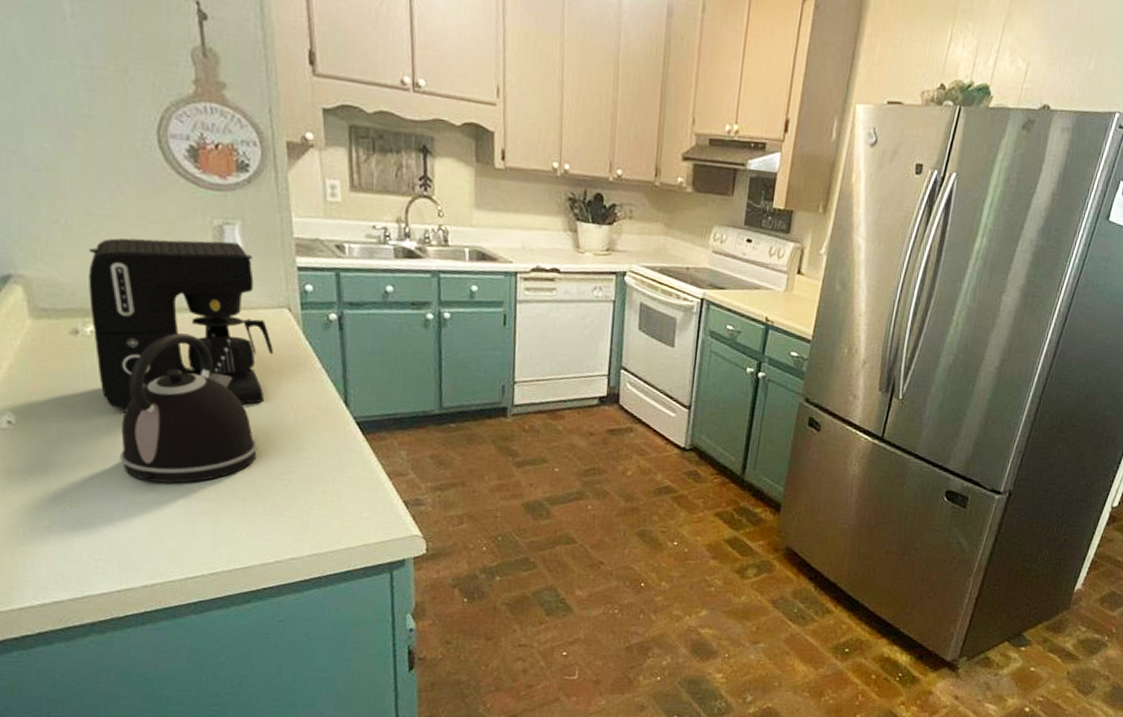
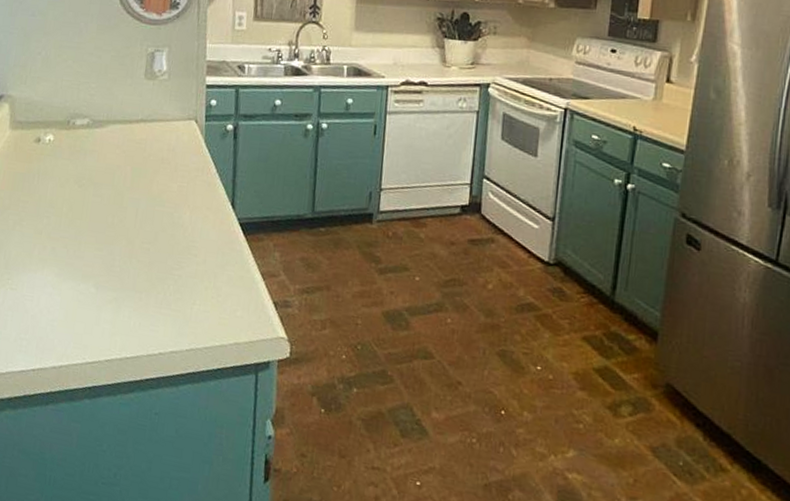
coffee maker: present [88,238,273,411] -> none [48,64,180,207]
kettle: present [119,333,257,483] -> none [52,141,157,273]

